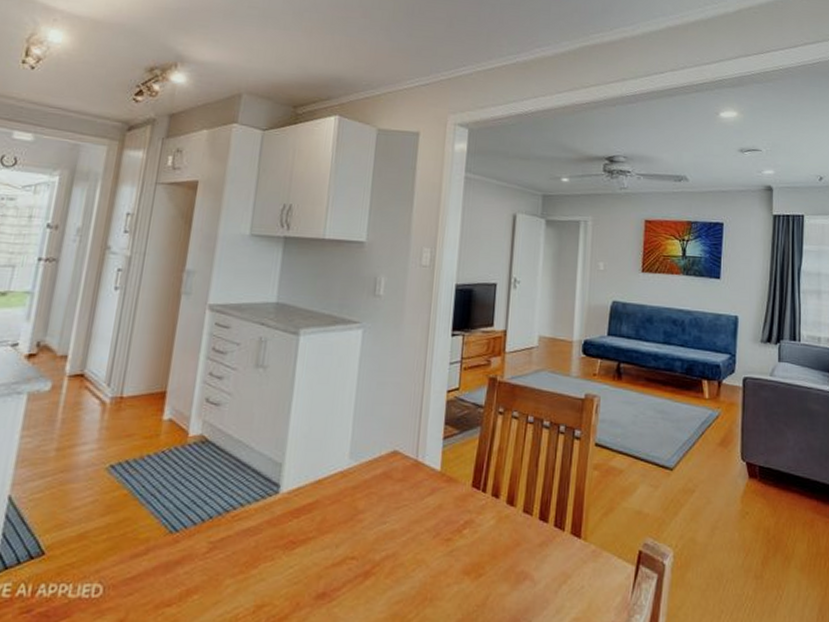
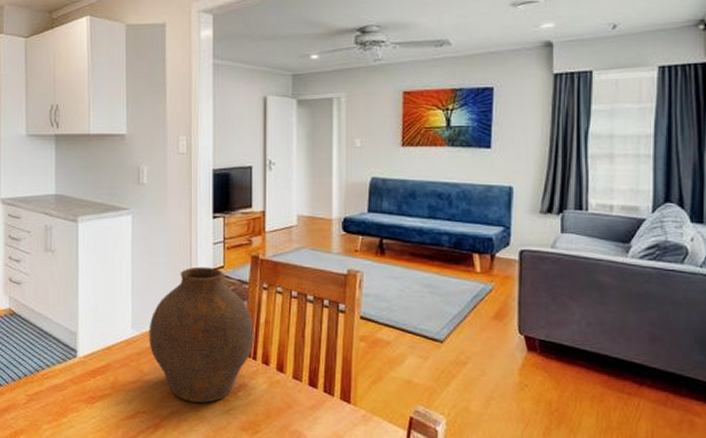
vase: none [367,388,486,543] -> present [149,266,254,403]

